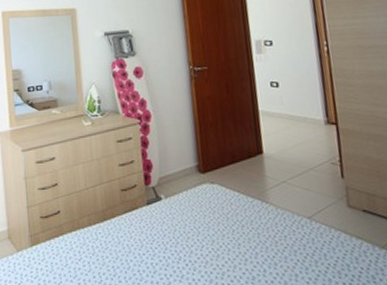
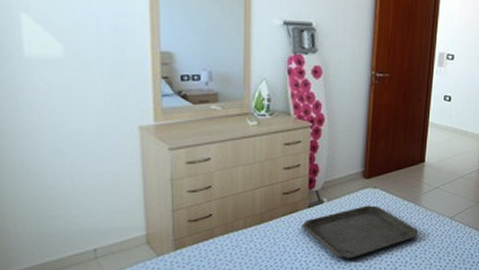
tray: none [143,202,273,264] -> present [302,205,419,259]

